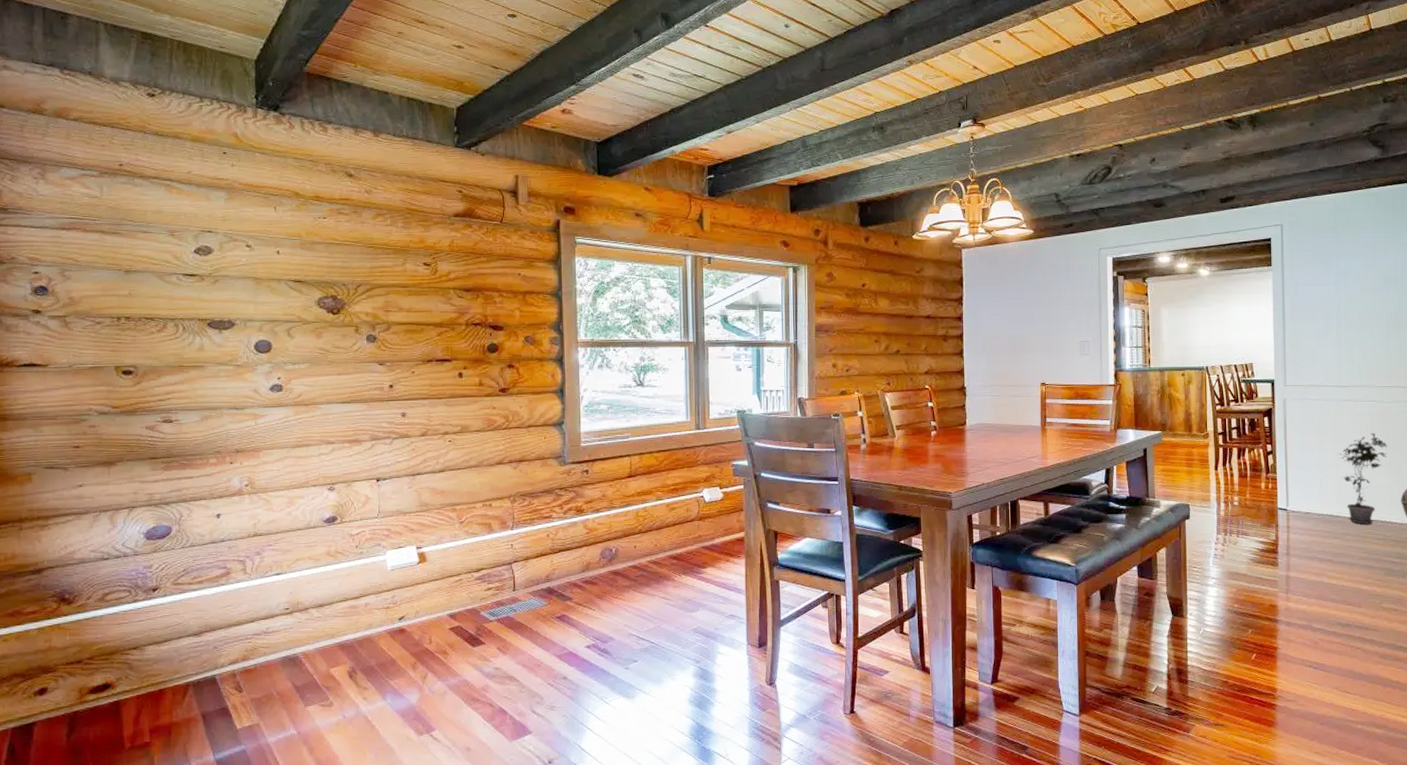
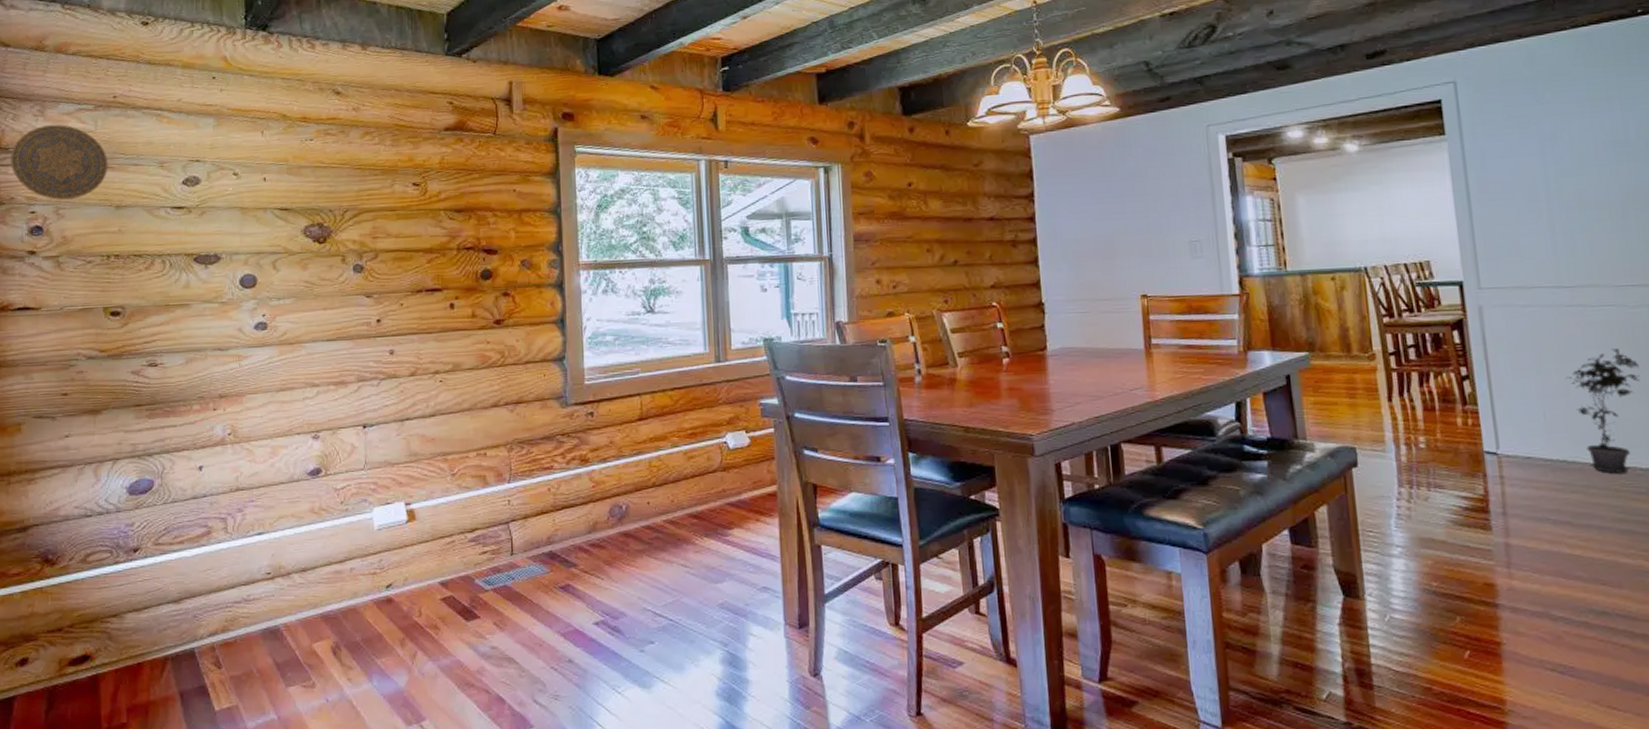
decorative plate: none [10,188,116,263] -> present [11,124,108,200]

